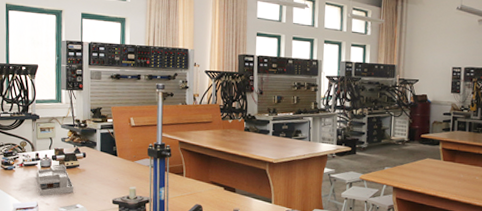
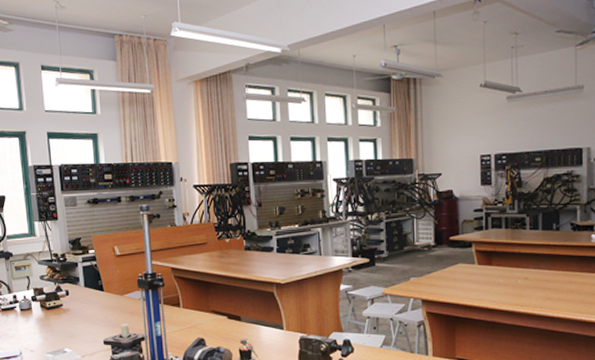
desk organizer: present [36,164,74,196] -> none [15,305,60,342]

